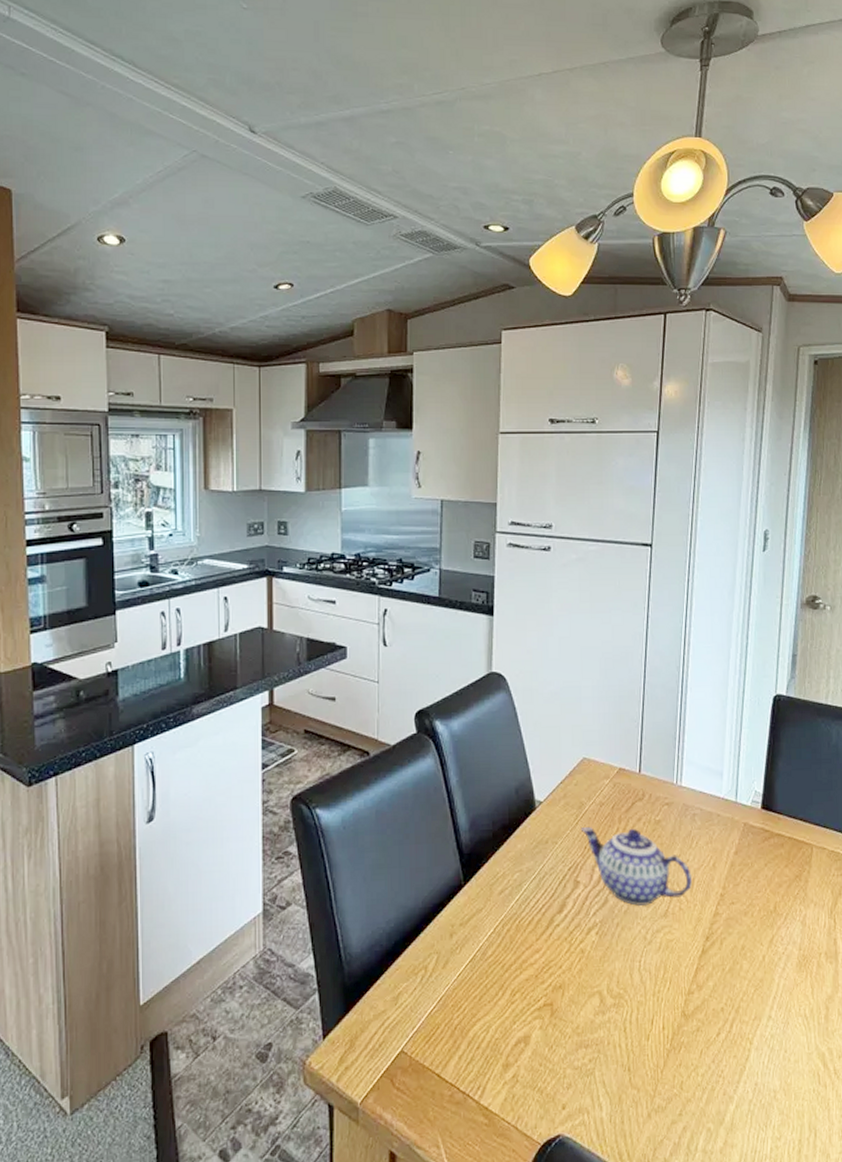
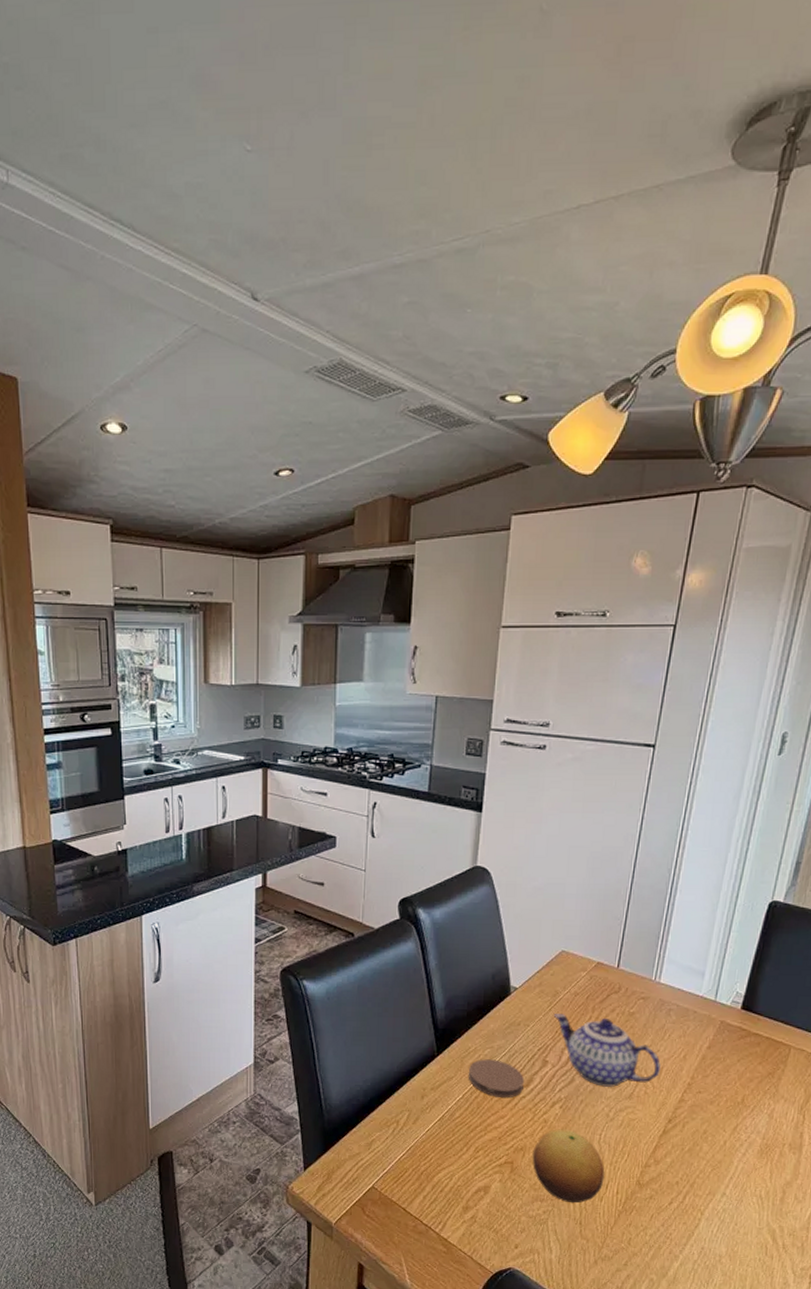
coaster: none [498,884,558,929] -> present [468,1059,525,1098]
fruit: none [572,958,649,1047] -> present [532,1129,605,1203]

